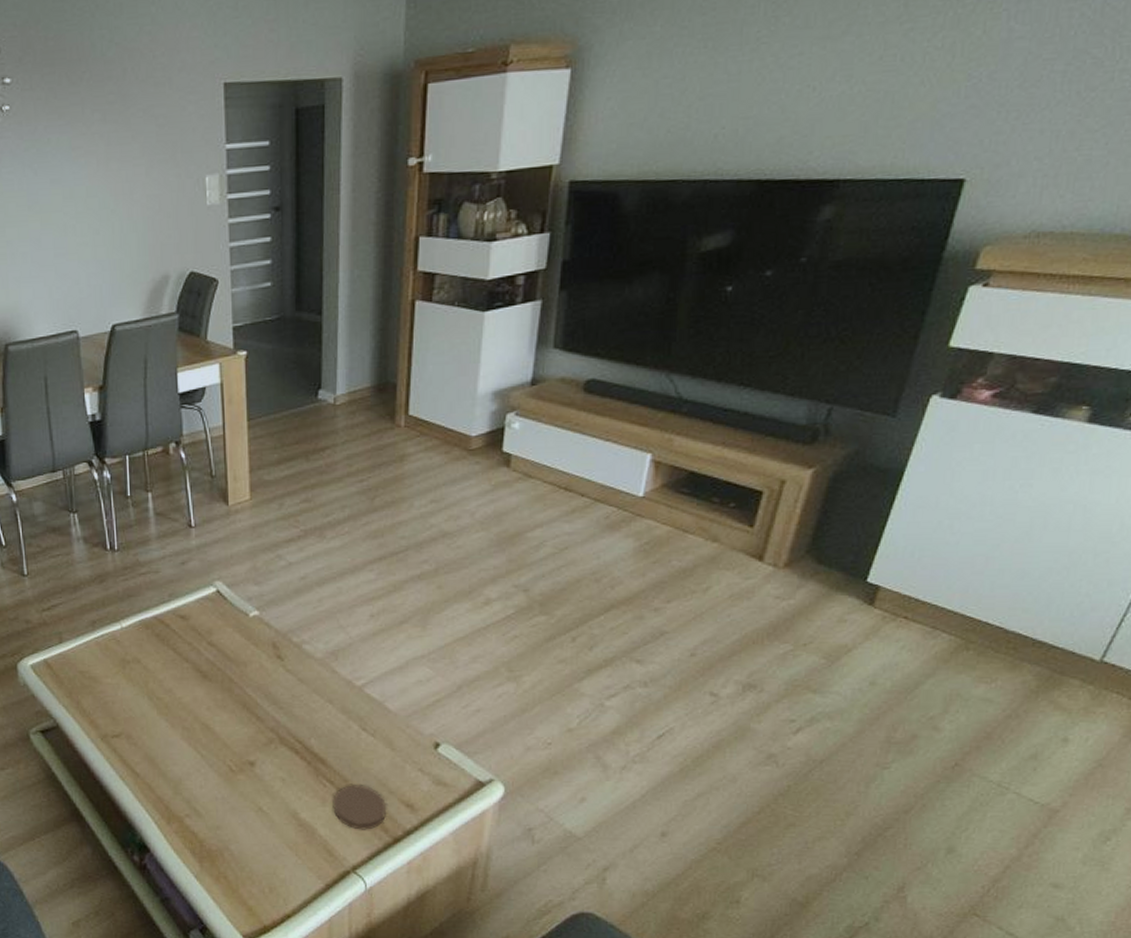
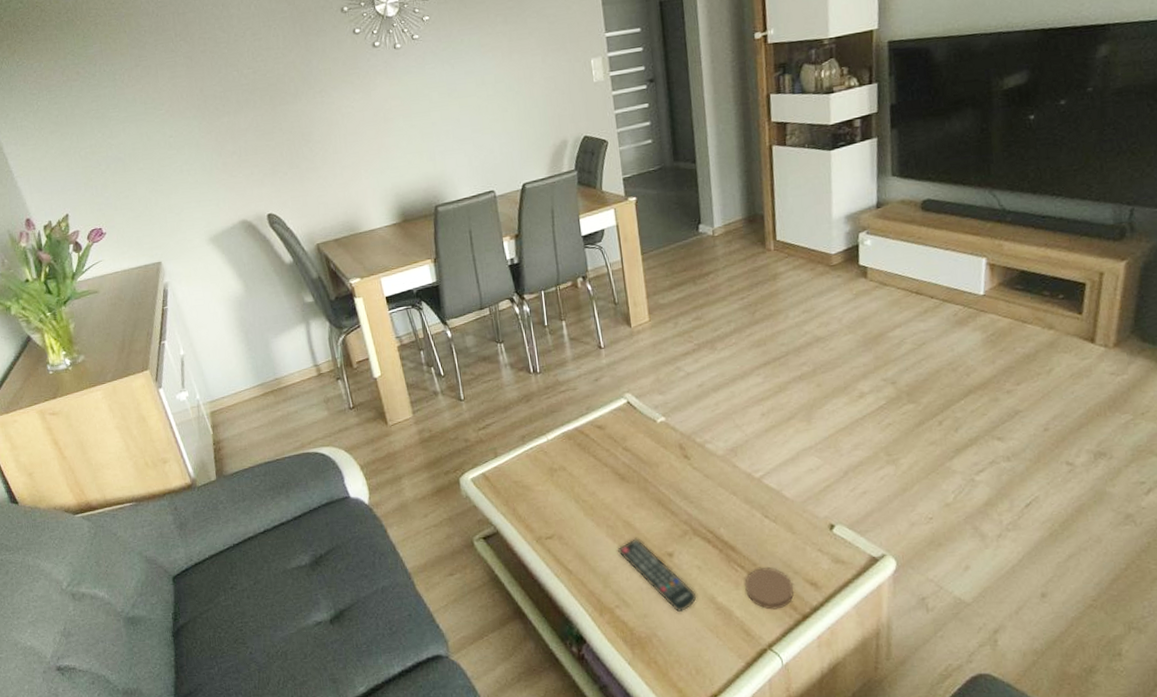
remote control: none [192,743,278,827] -> present [617,538,697,613]

